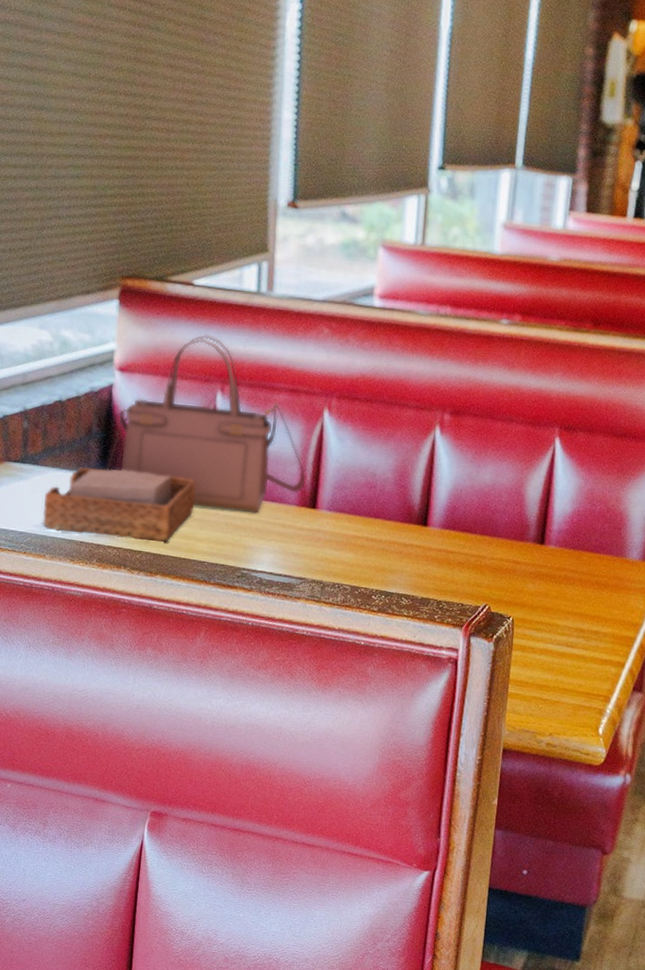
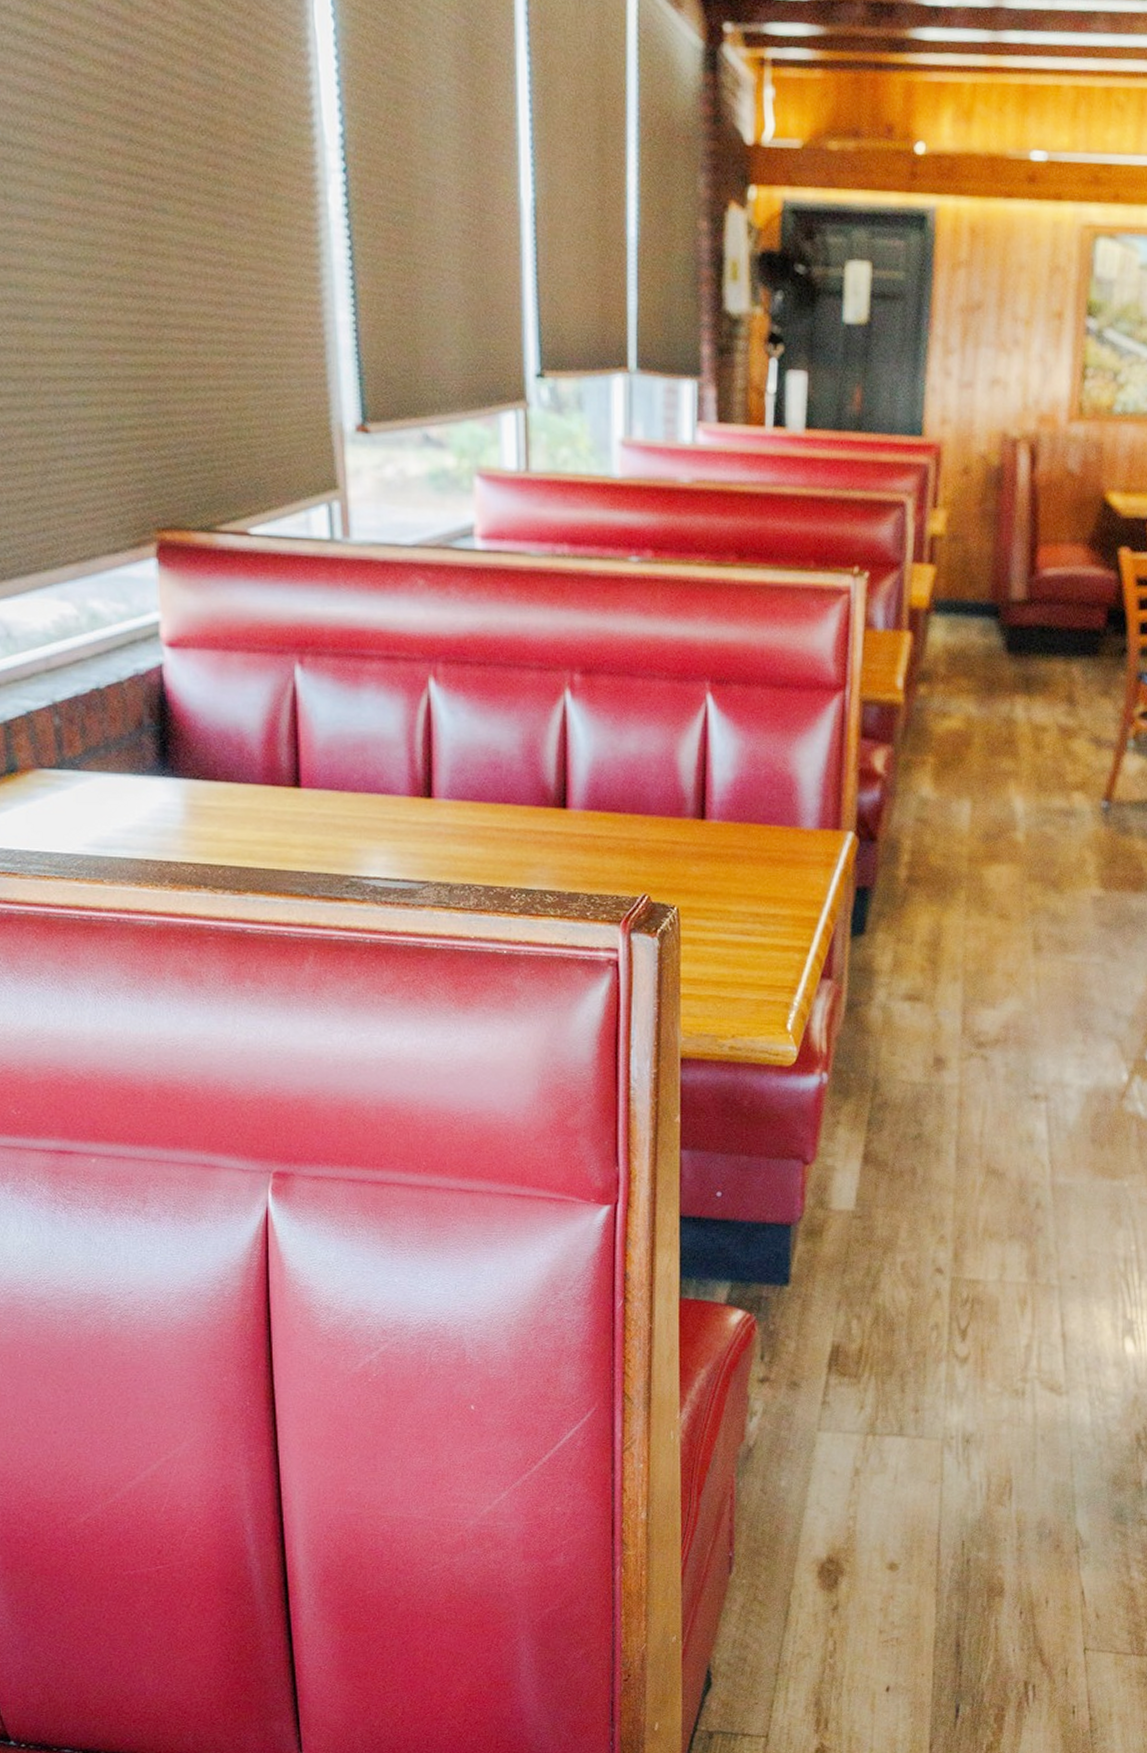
napkin holder: present [42,466,196,543] -> none [92,766,285,853]
handbag: present [105,333,306,513] -> none [166,594,416,809]

